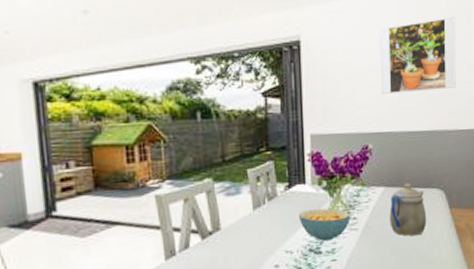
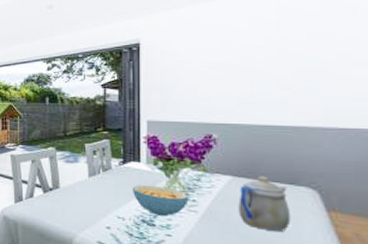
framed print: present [379,17,456,94] -> none [228,12,336,88]

